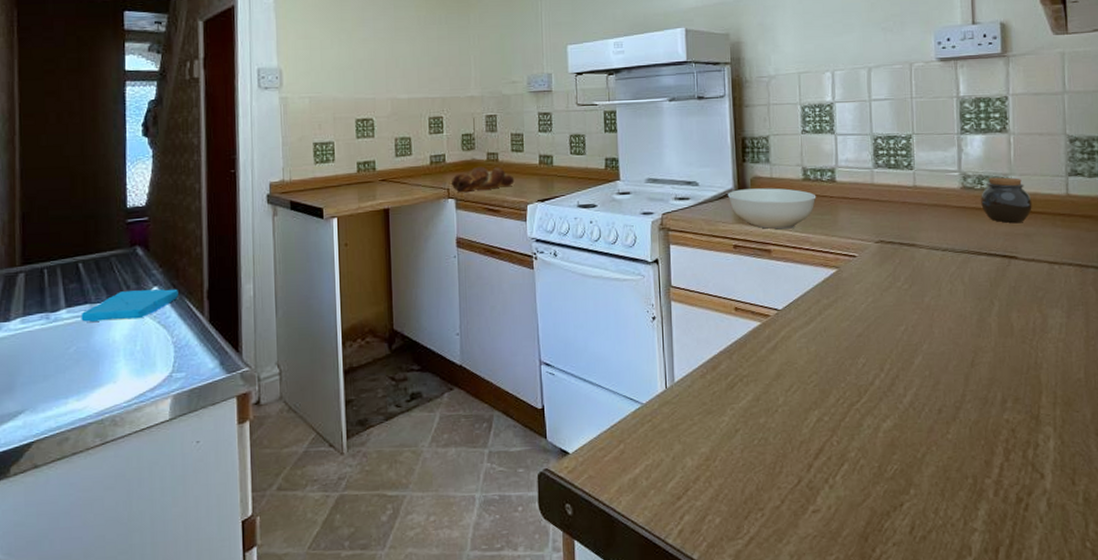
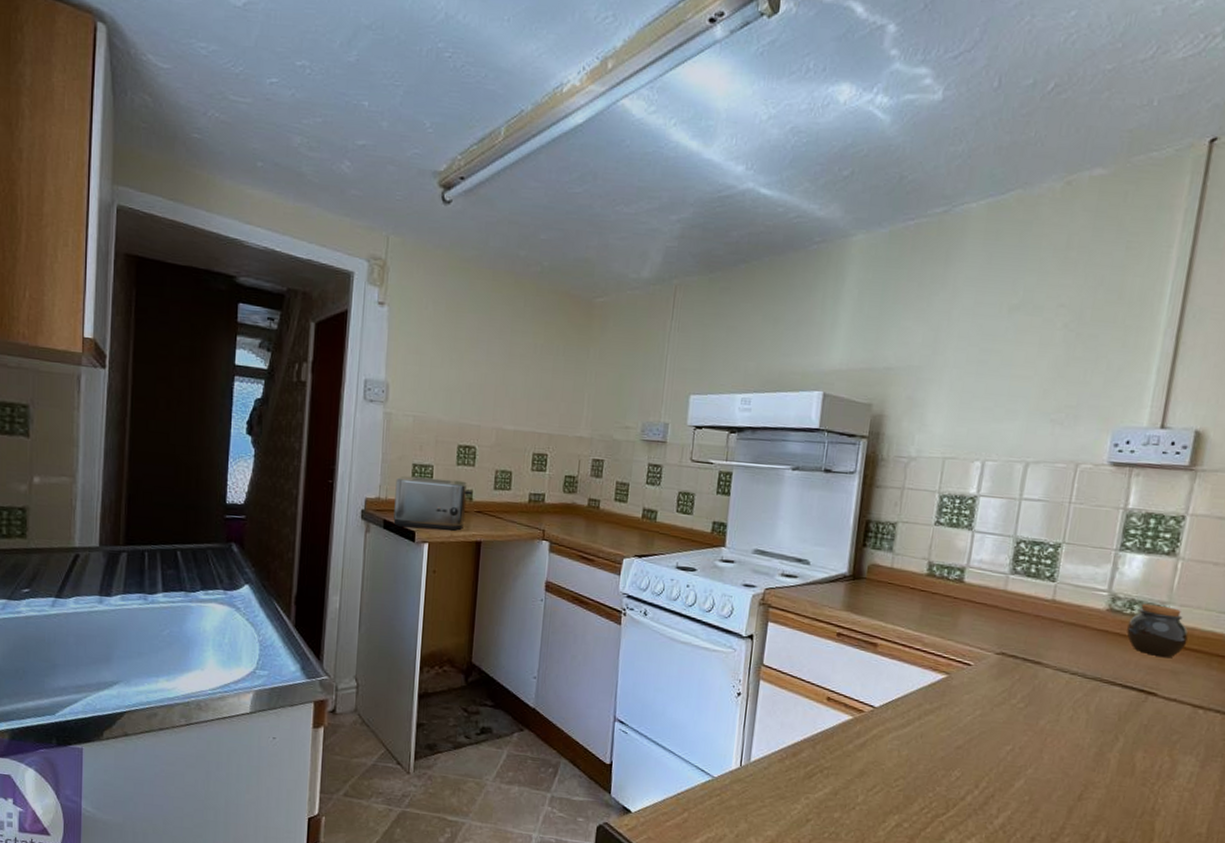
sponge: present [81,288,178,322] -> none [175,584,268,613]
toaster: none [298,153,375,206] -> present [393,475,473,532]
bread loaf: present [452,166,515,193] -> none [548,511,614,538]
bowl: present [727,188,817,230] -> none [839,575,939,625]

